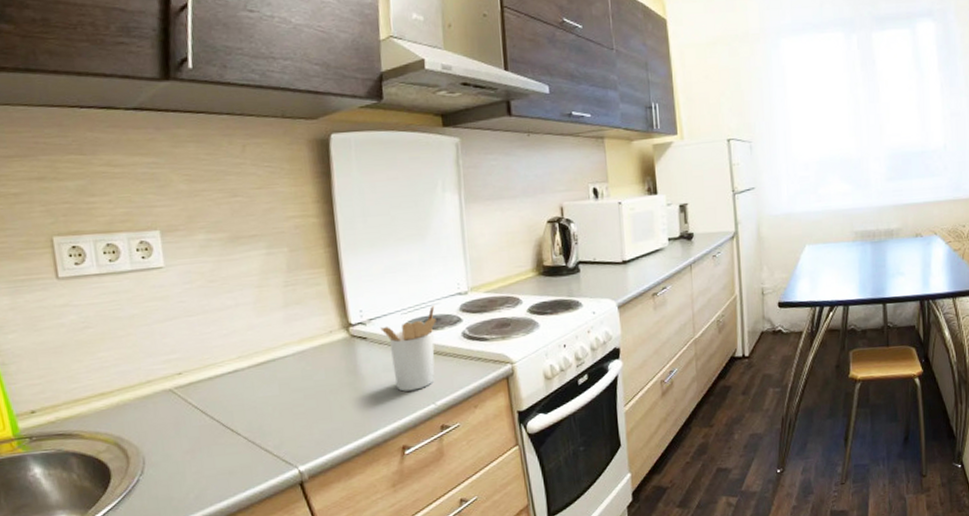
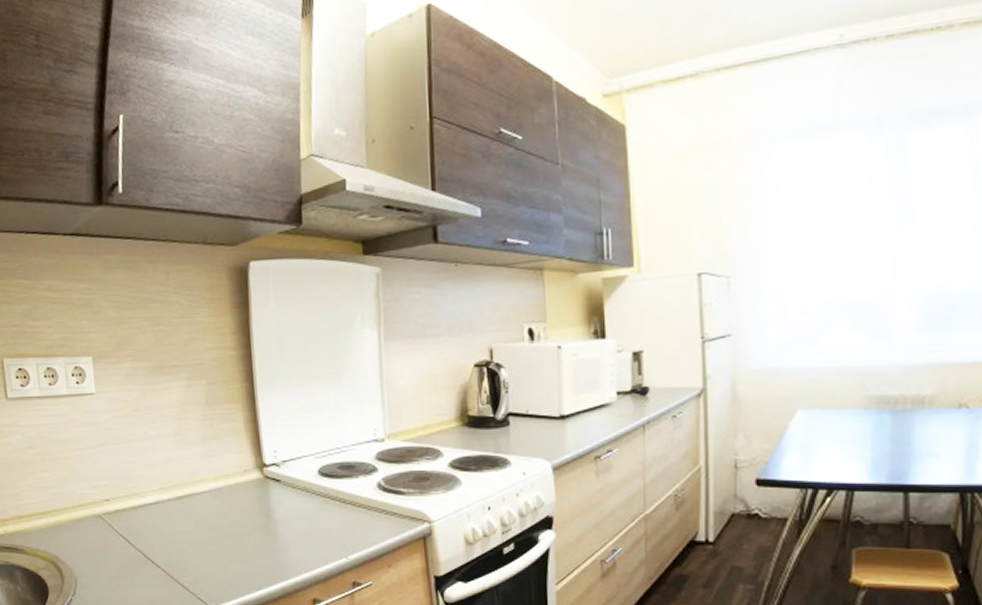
utensil holder: present [380,305,436,392] -> none [294,450,351,541]

